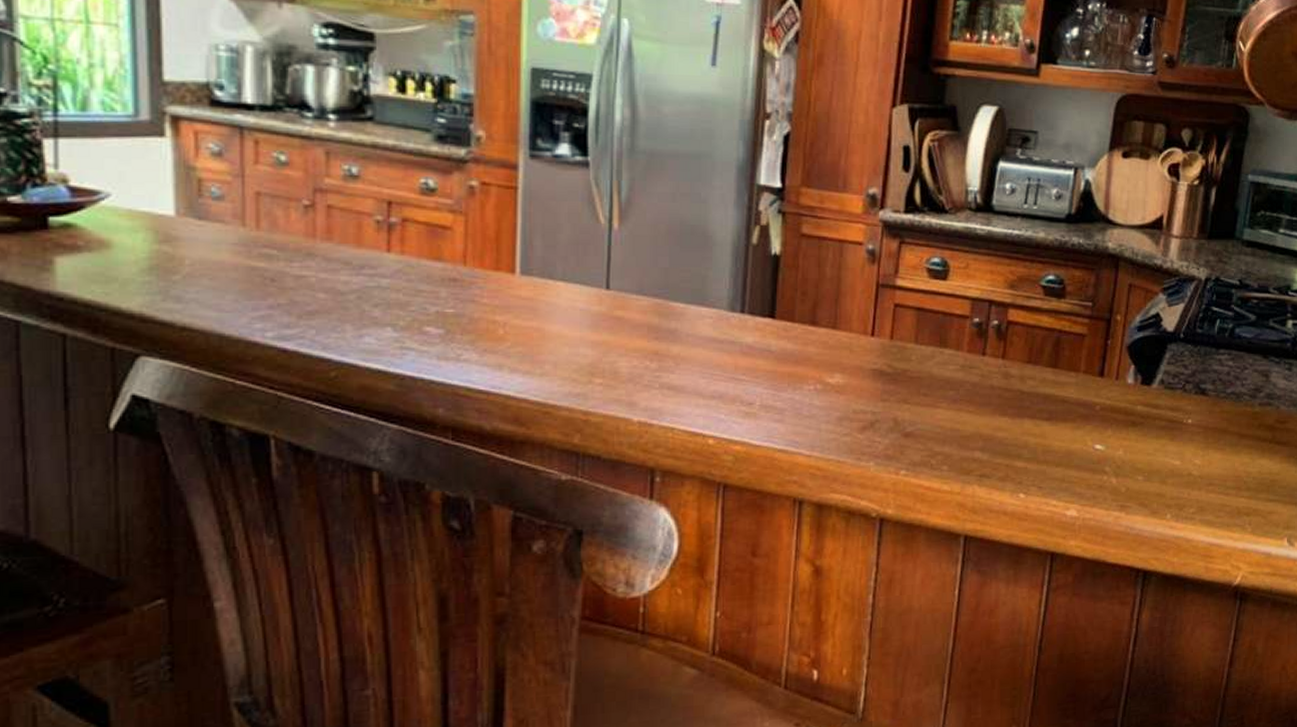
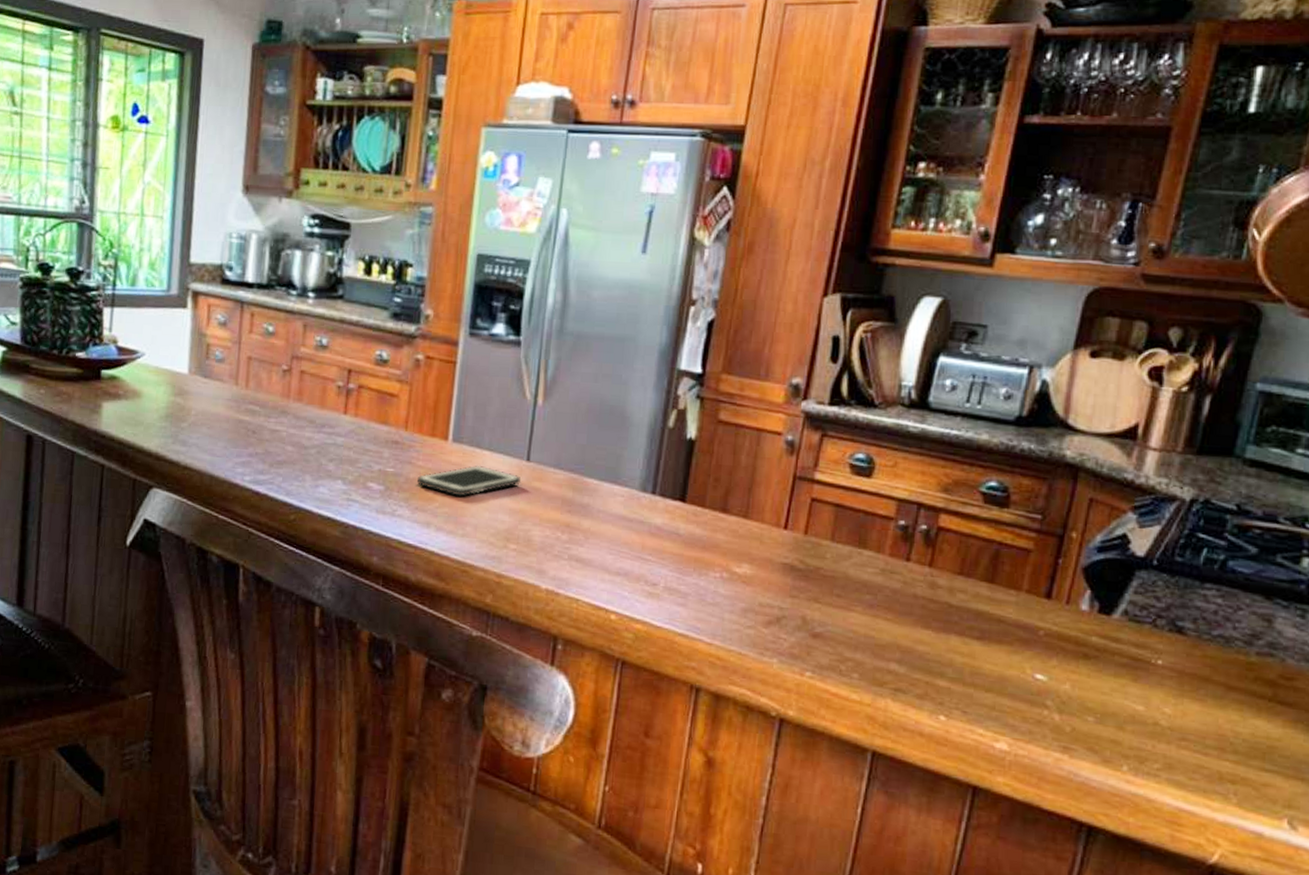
cell phone: none [484,297,602,333] -> present [417,465,521,497]

